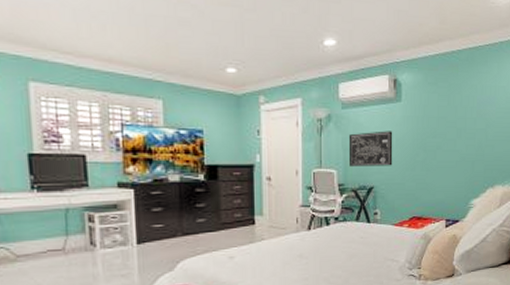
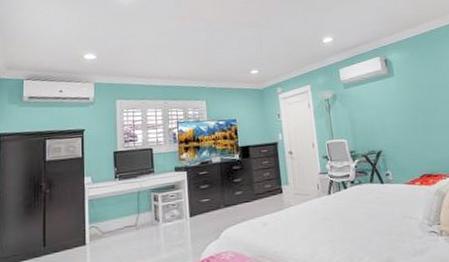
wall art: present [348,131,393,166] -> none [353,101,396,135]

